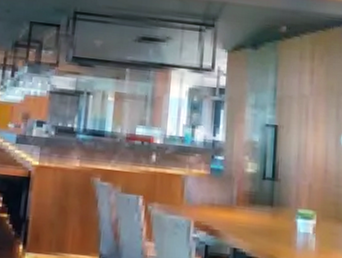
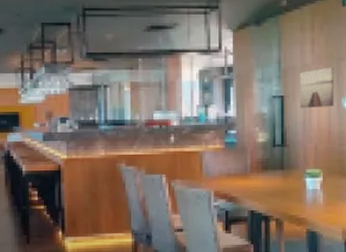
wall art: none [294,100,334,144] -> present [300,67,334,109]

